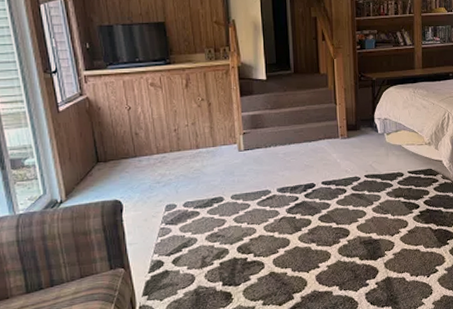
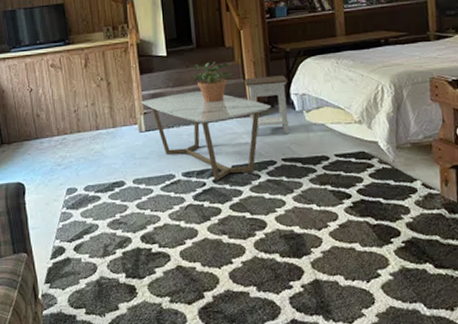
coffee table: none [241,113,358,195] -> present [141,90,272,180]
potted plant: none [288,87,326,124] -> present [191,62,233,103]
nightstand: none [336,101,374,155] -> present [245,75,290,135]

